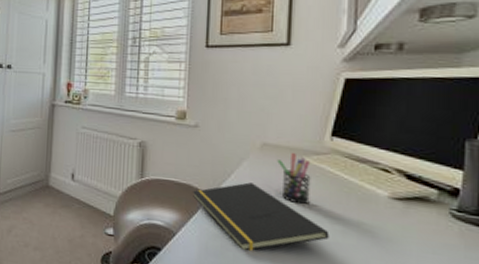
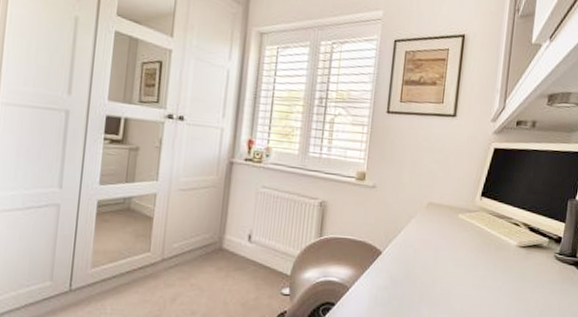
notepad: present [192,182,330,251] -> none [366,238,474,299]
pen holder: present [277,152,311,205] -> none [439,210,464,255]

